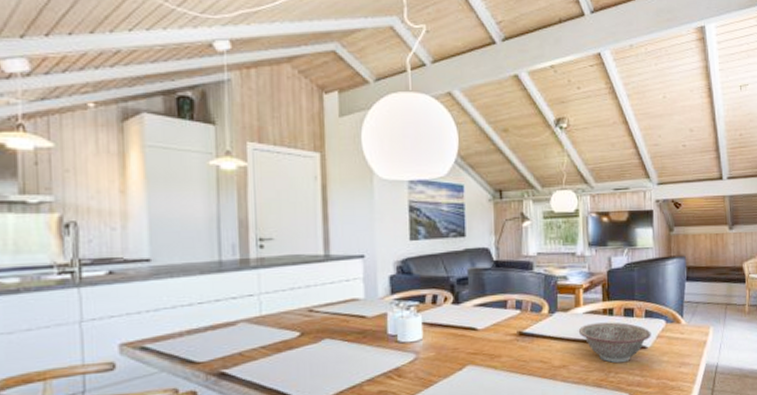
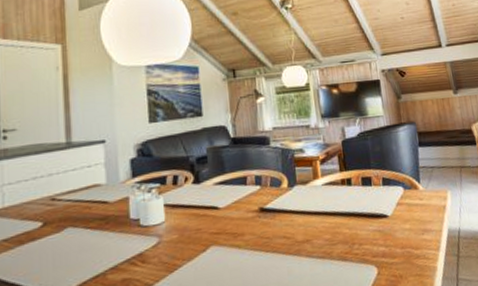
decorative bowl: present [578,322,651,364] -> none [318,192,391,235]

